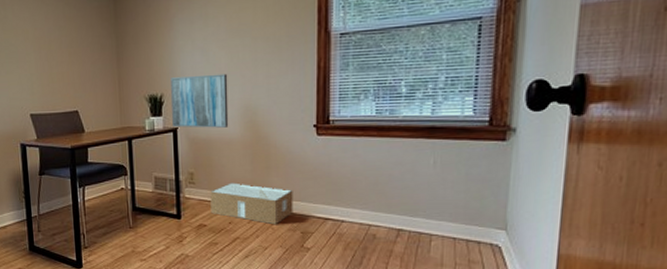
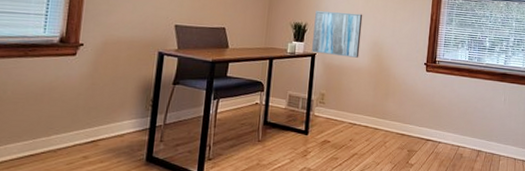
cardboard box: present [210,182,293,225] -> none [335,105,405,144]

